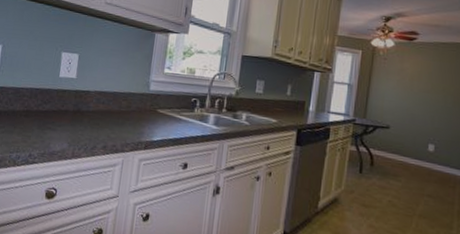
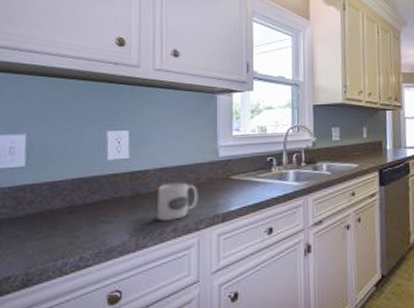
mug: none [92,106,128,139] -> present [157,182,199,221]

